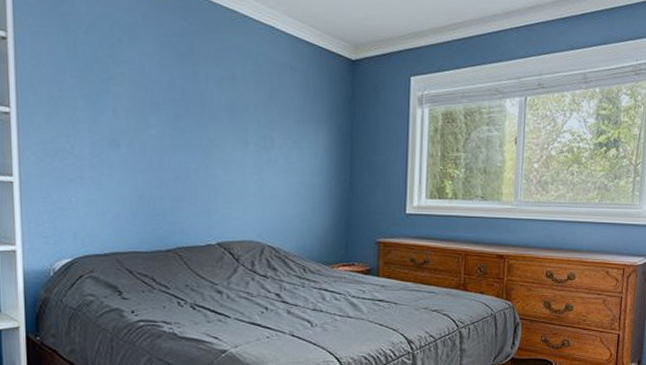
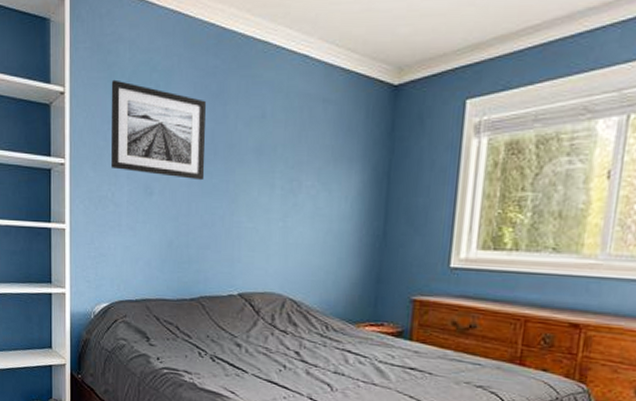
wall art: none [65,29,176,135] -> present [110,79,206,181]

